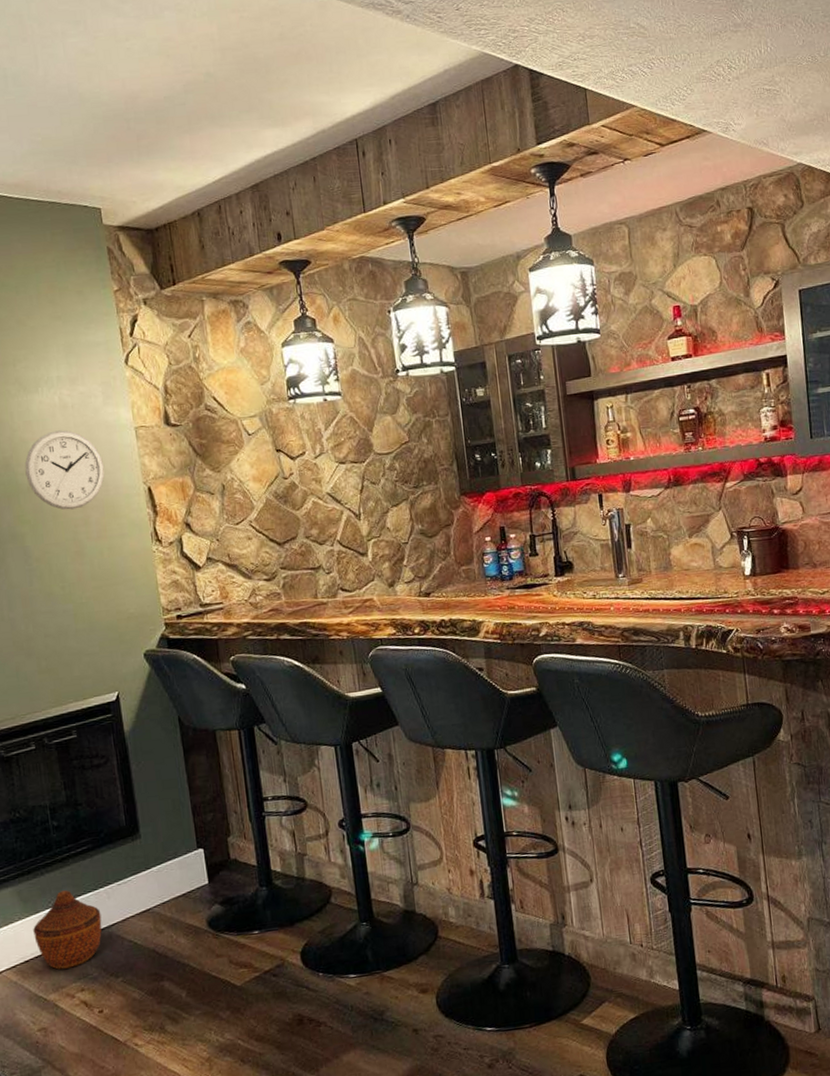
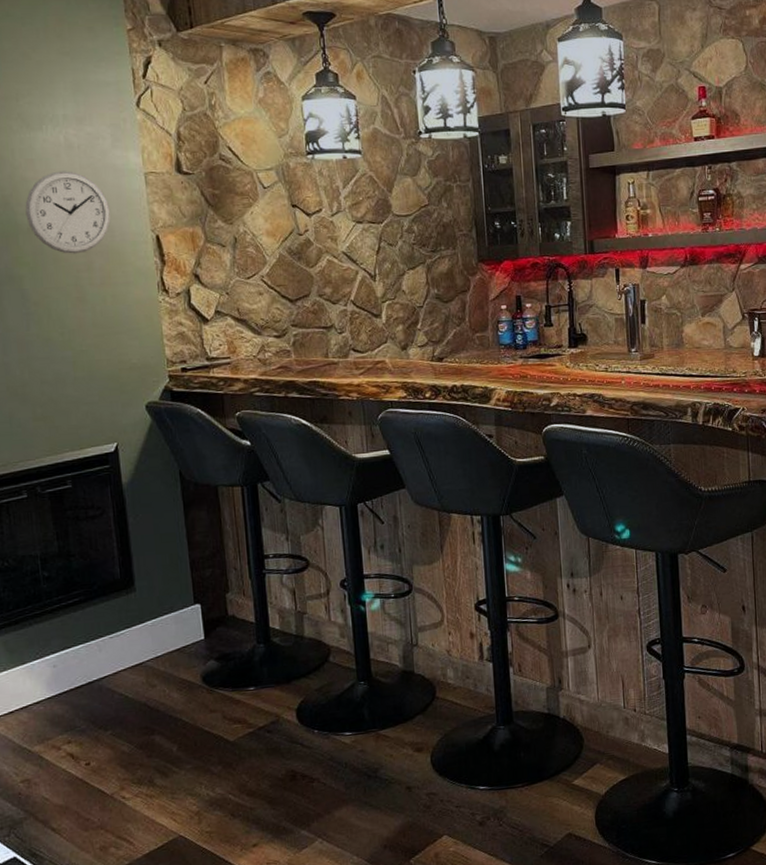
woven basket: present [33,890,102,970] -> none [19,642,92,721]

